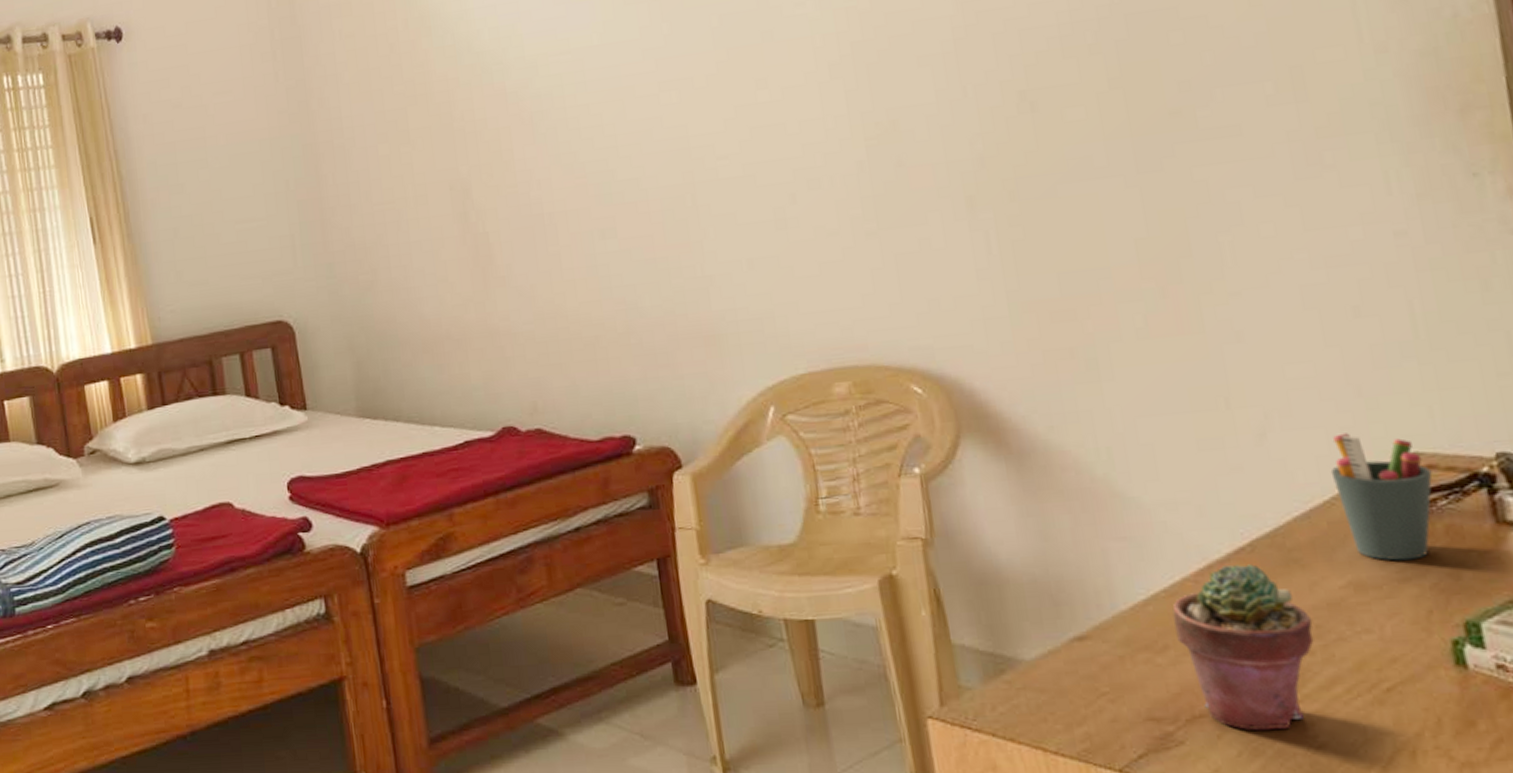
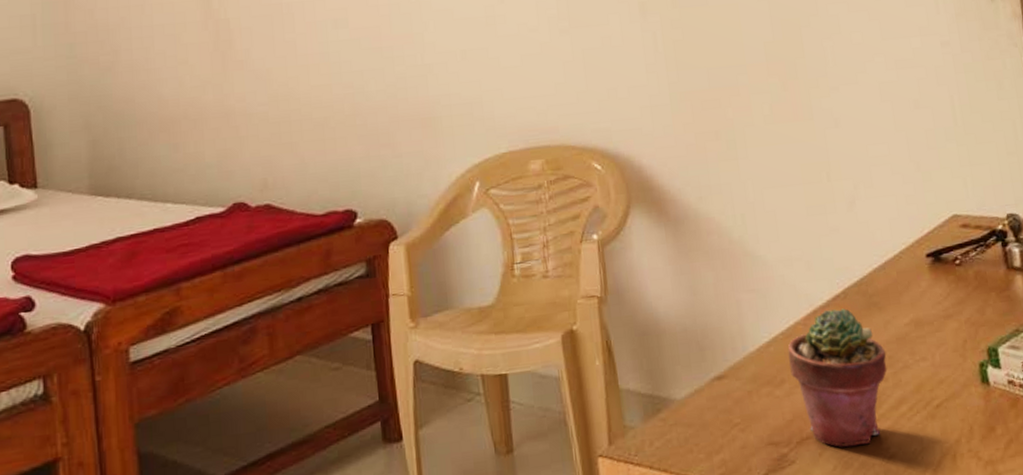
pen holder: present [1330,433,1433,561] -> none [899,200,967,302]

